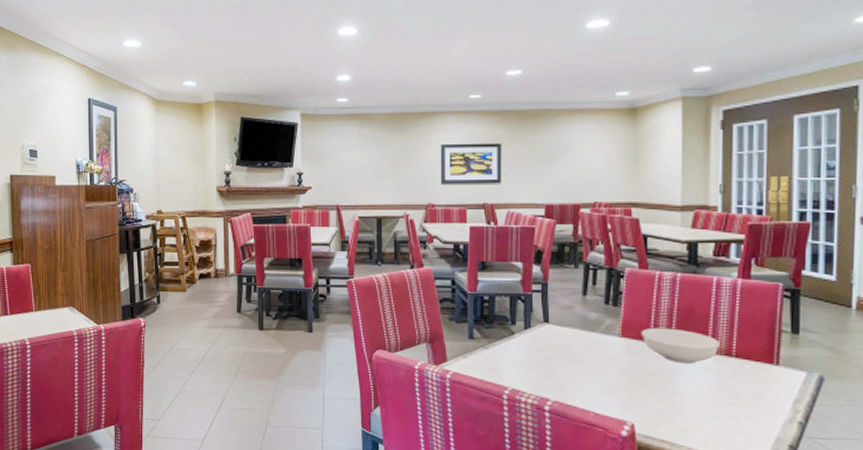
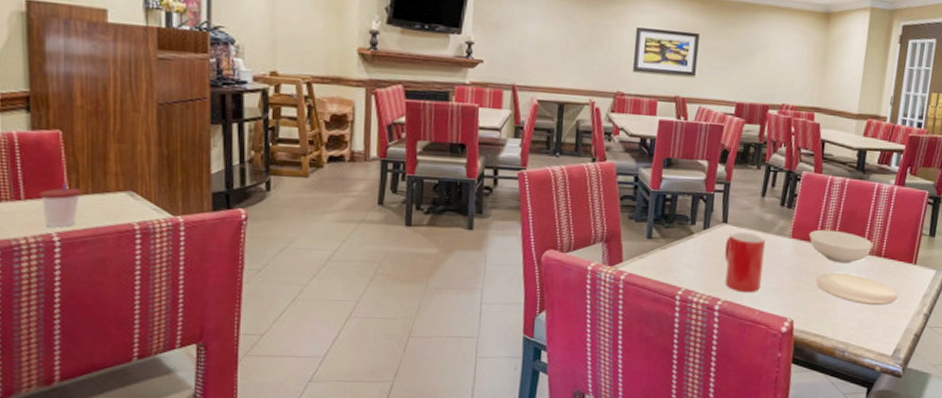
cup: none [18,302,42,335] -> present [40,183,82,229]
cup: none [550,330,593,394] -> present [724,231,766,293]
plate: none [655,373,761,411] -> present [815,272,899,306]

